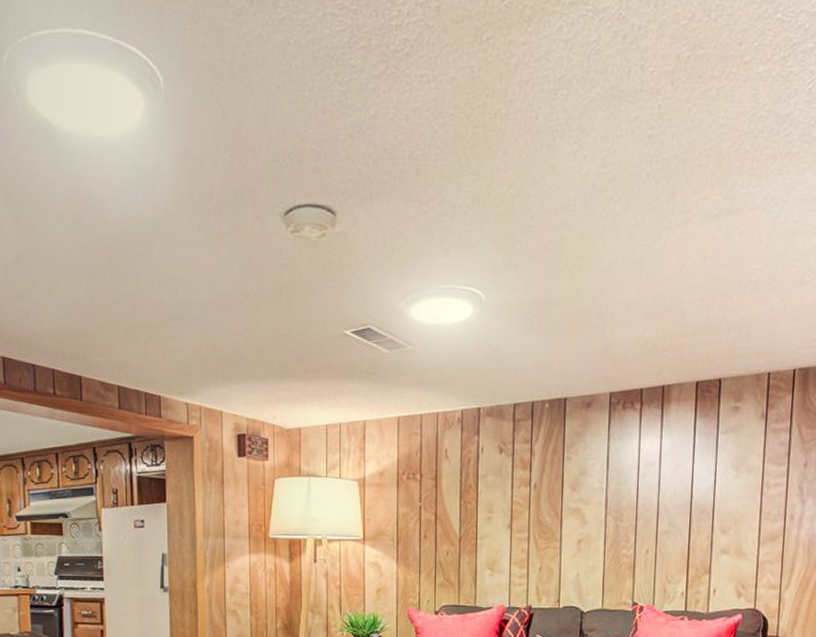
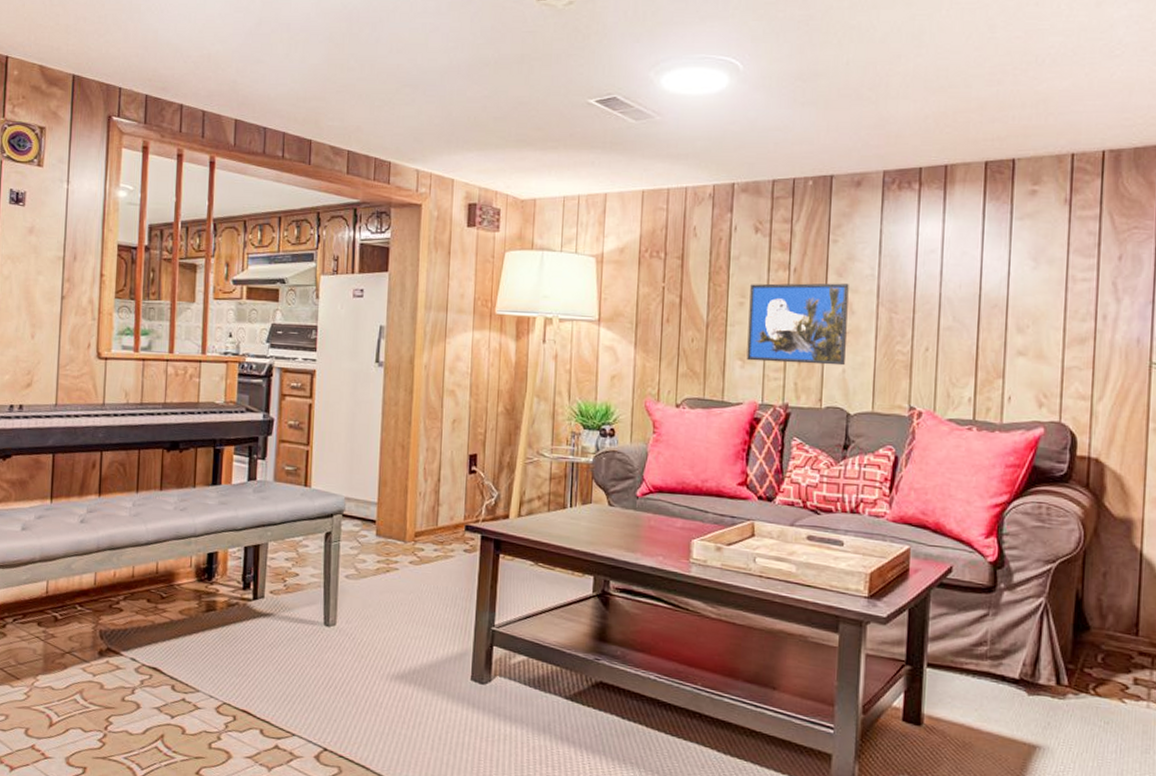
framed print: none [495,496,581,570] -> present [746,283,849,366]

